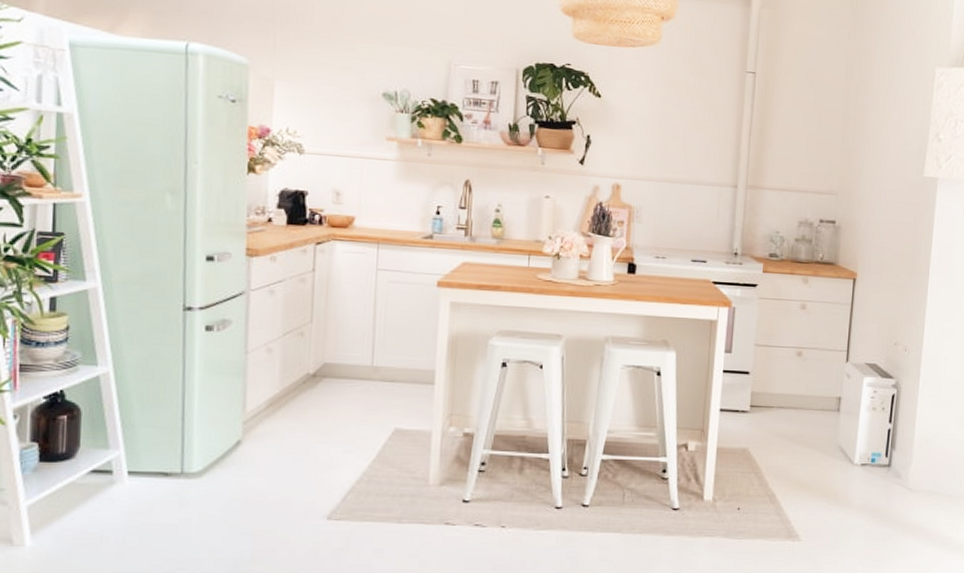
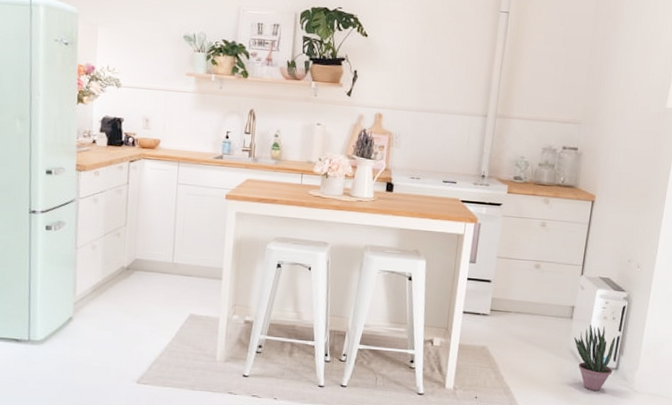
potted plant: none [842,417,887,493] -> present [573,324,616,392]

